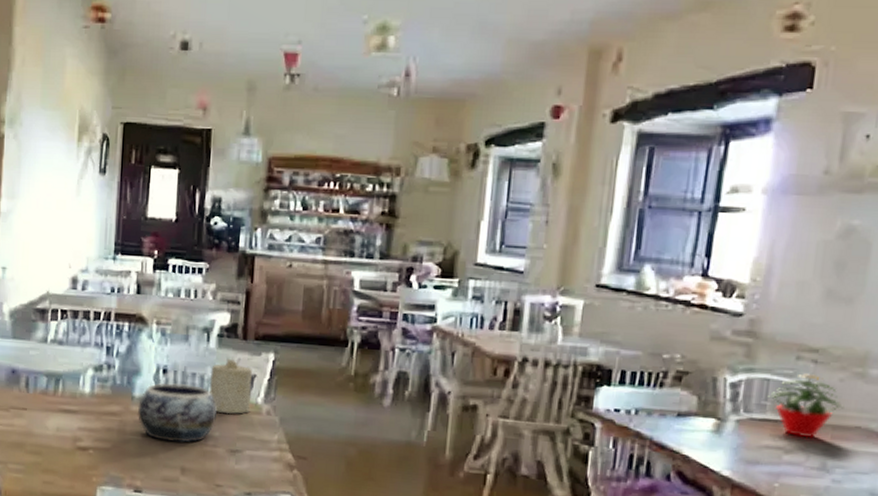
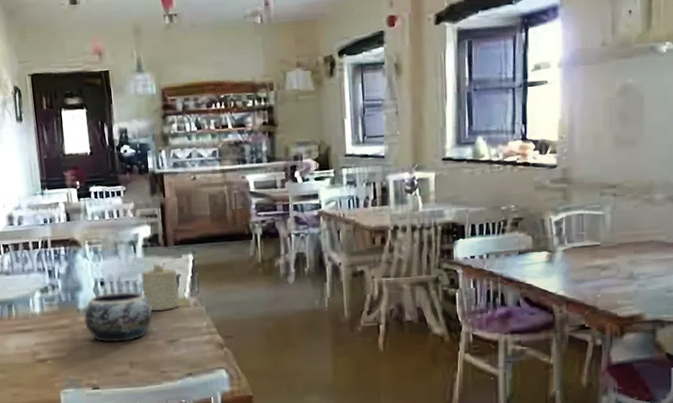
potted flower: present [768,374,844,439] -> none [584,205,640,256]

